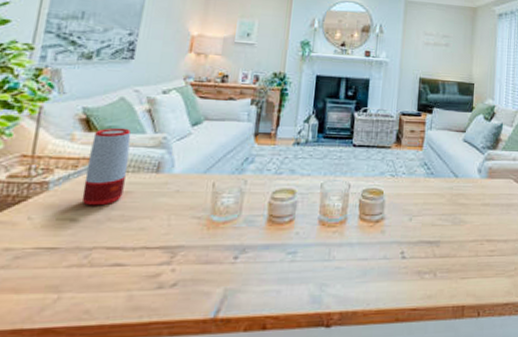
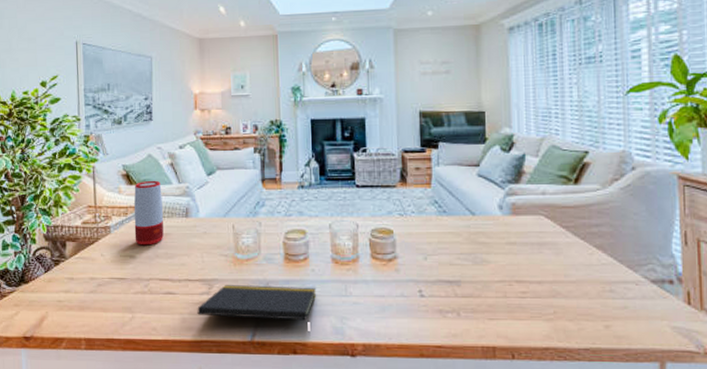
notepad: none [150,251,297,306] -> present [197,284,316,335]

